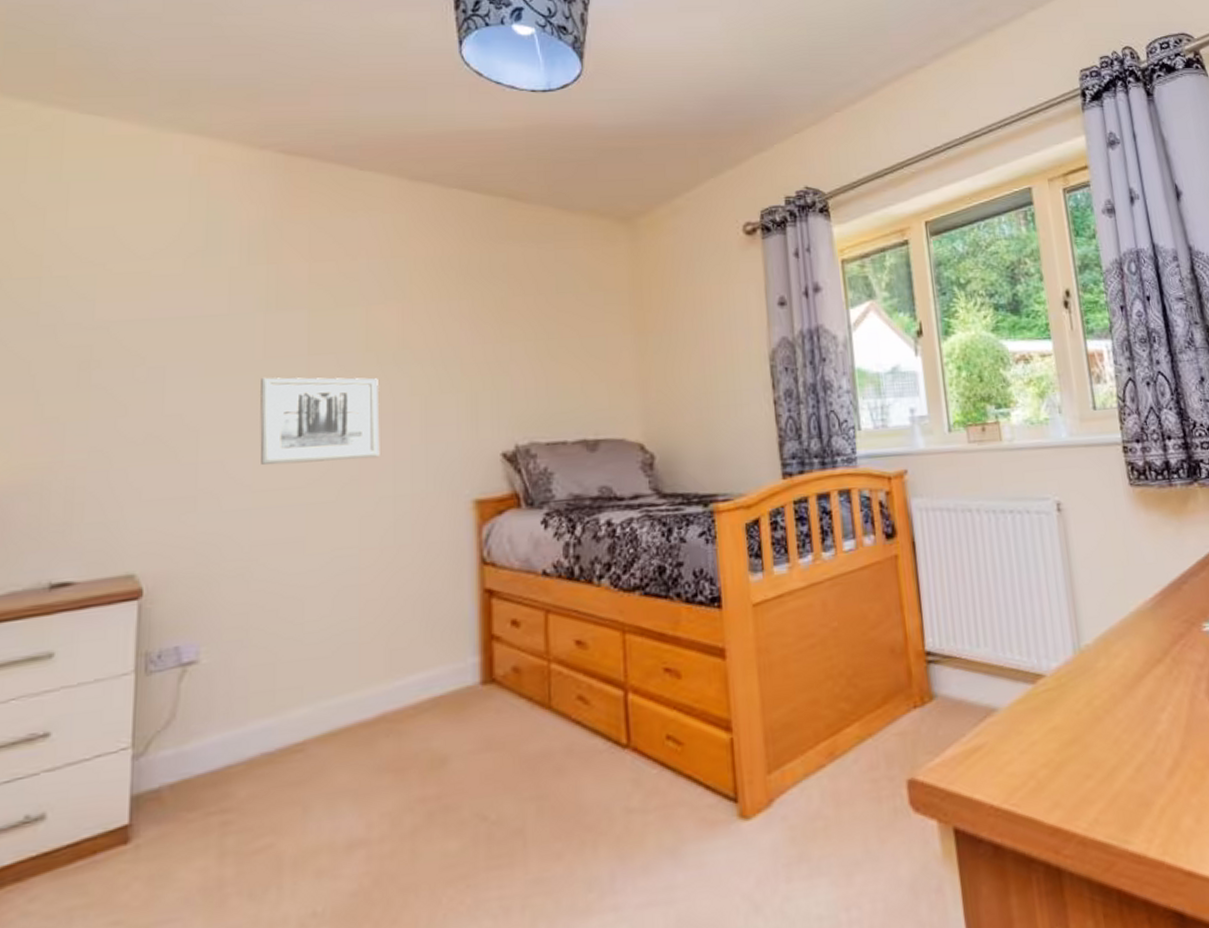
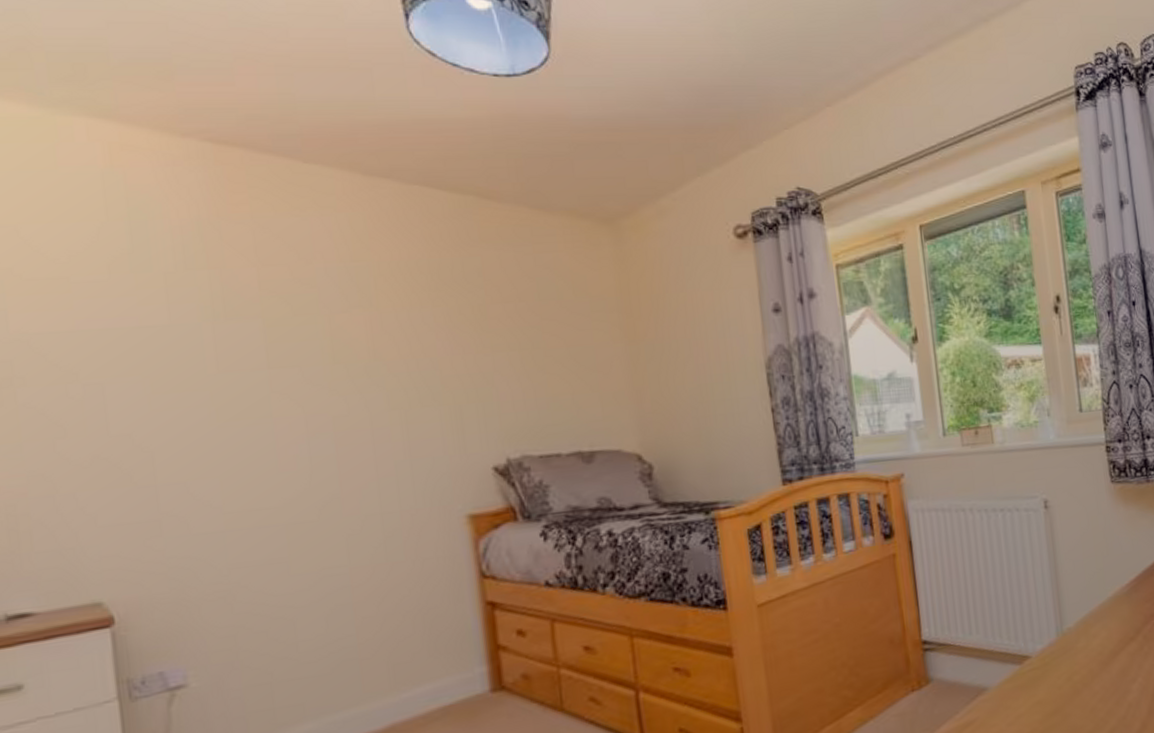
wall art: present [260,377,380,465] -> none [217,392,361,485]

